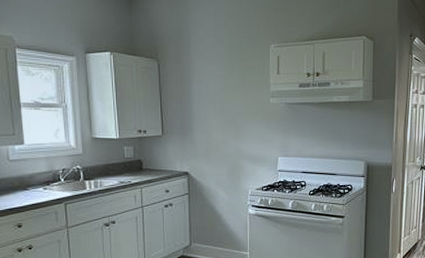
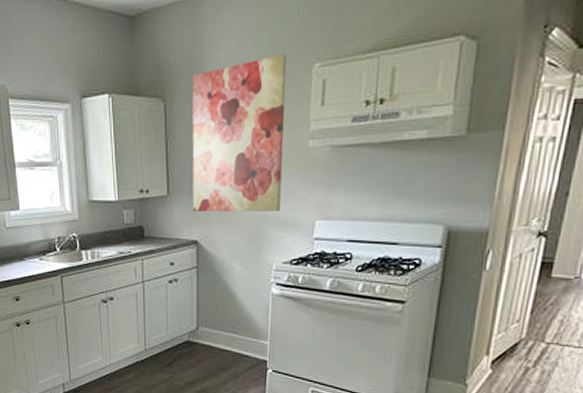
wall art: none [180,35,253,150] -> present [192,53,286,213]

